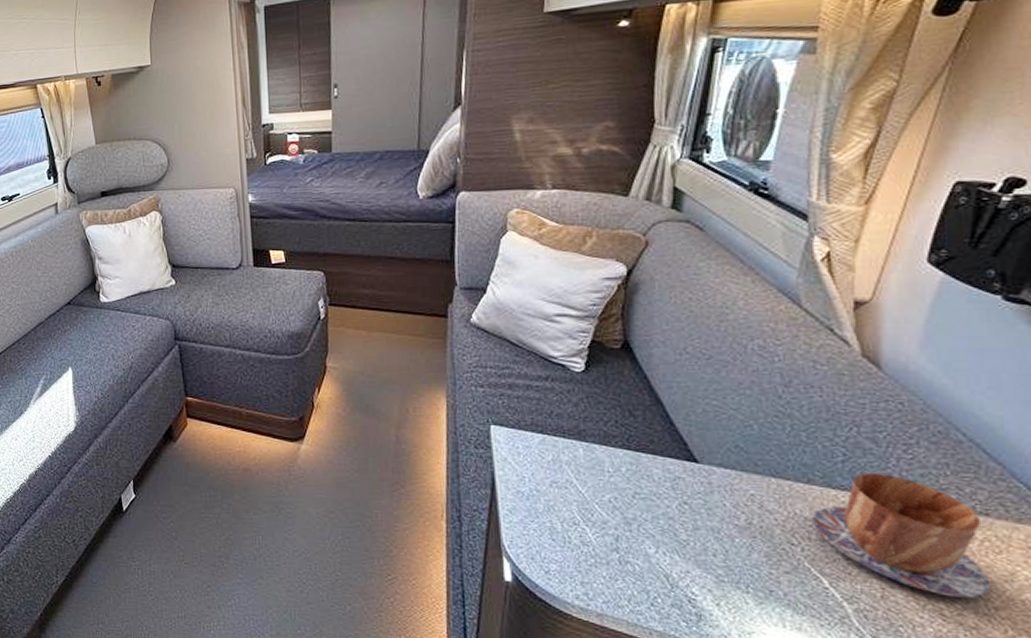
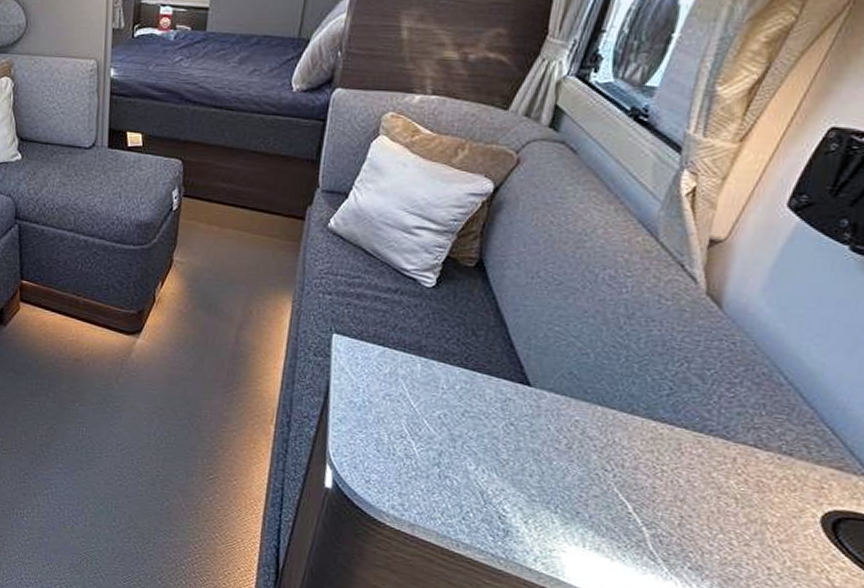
mug: present [812,473,991,598] -> none [628,408,784,531]

